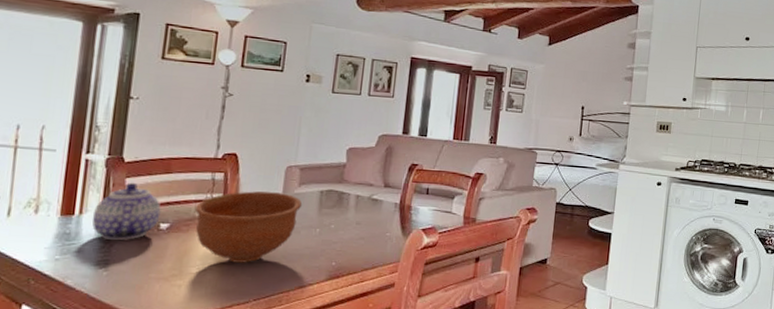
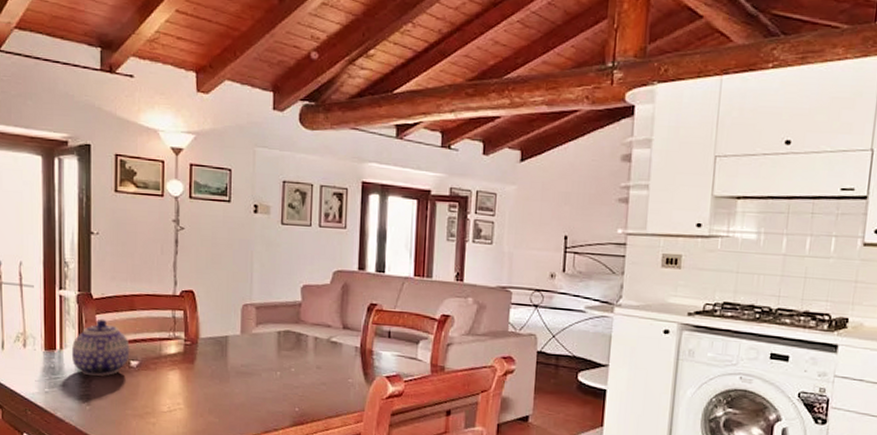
bowl: present [195,191,303,263] -> none [161,330,261,404]

